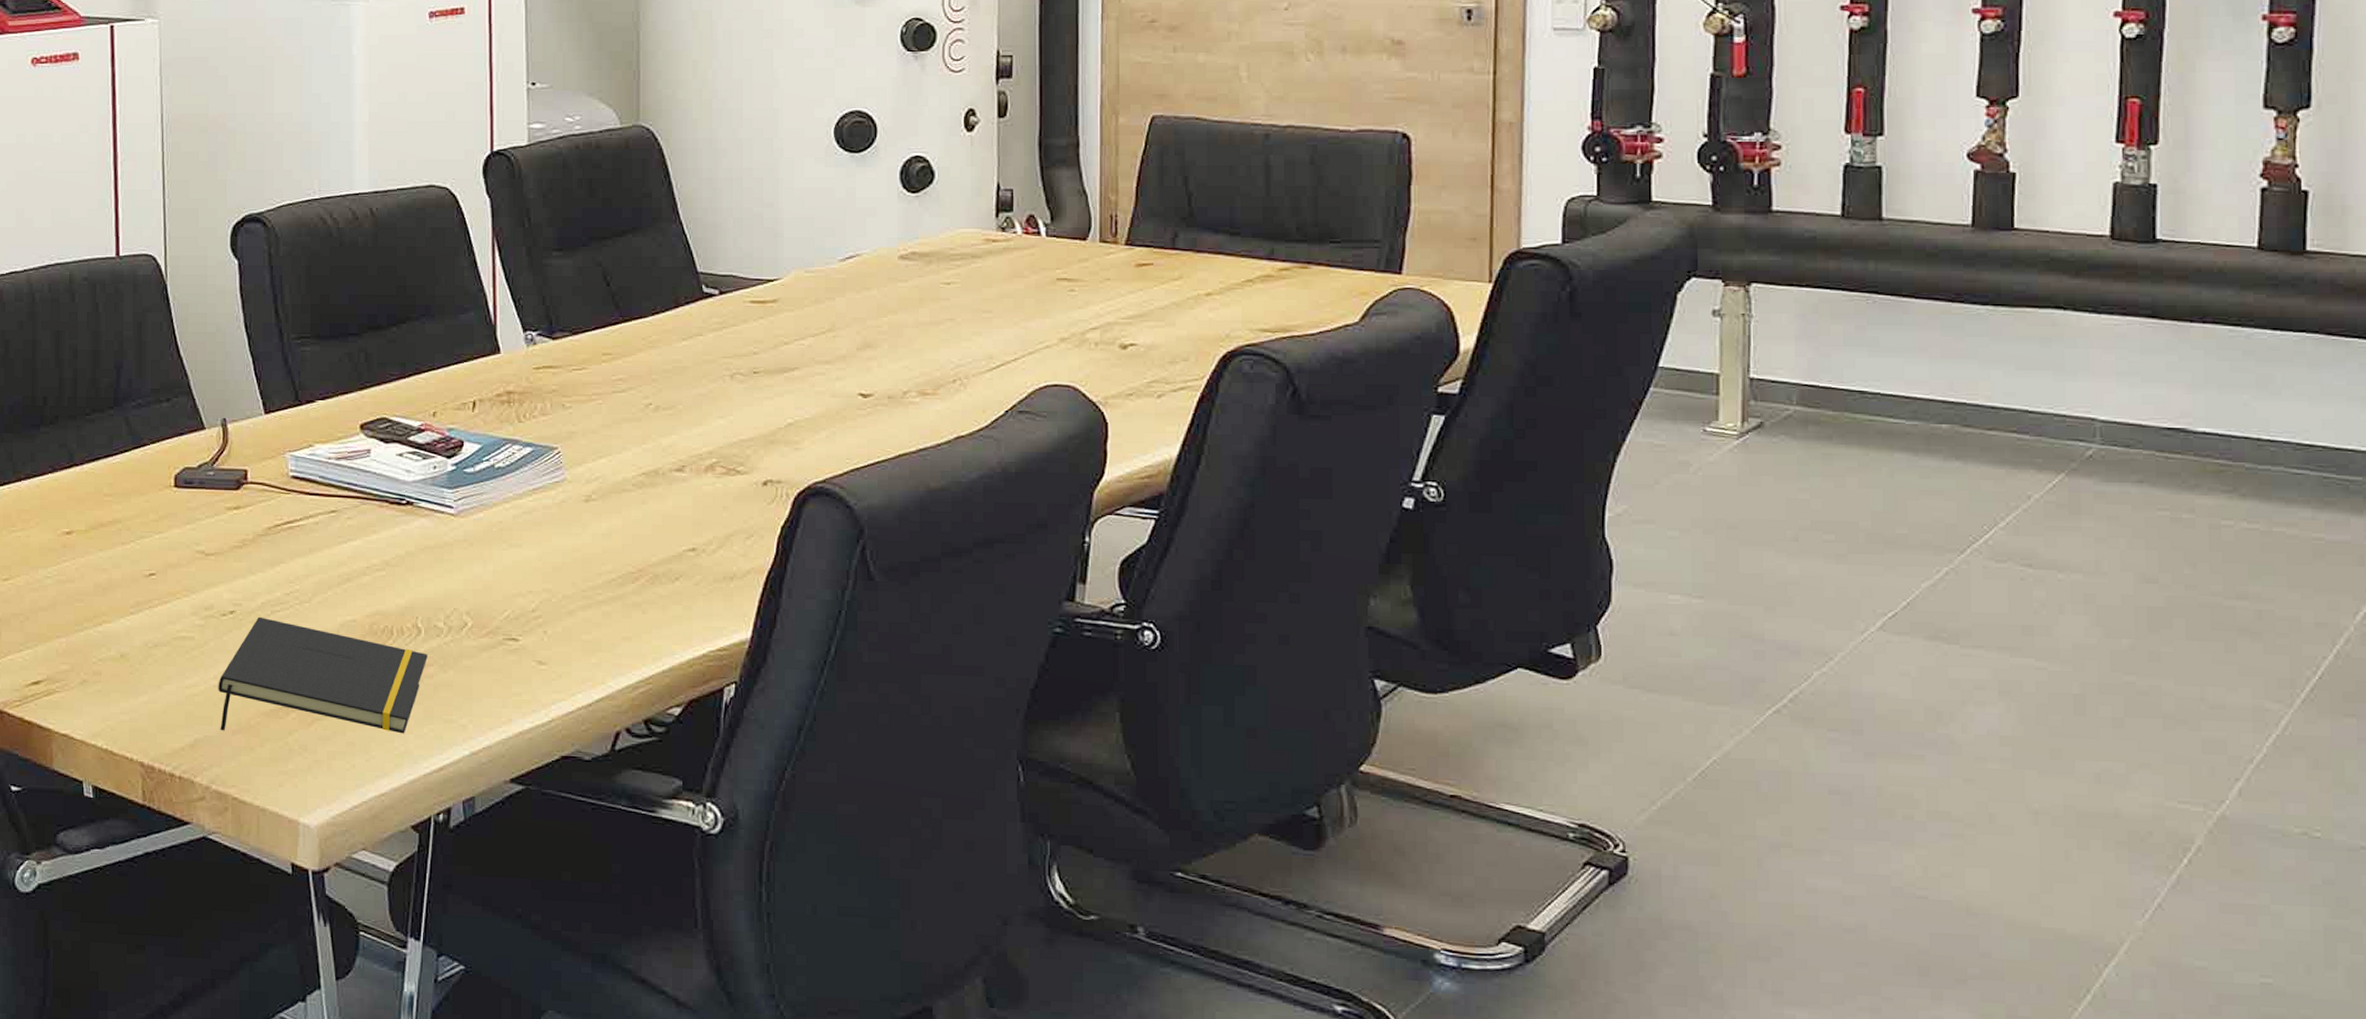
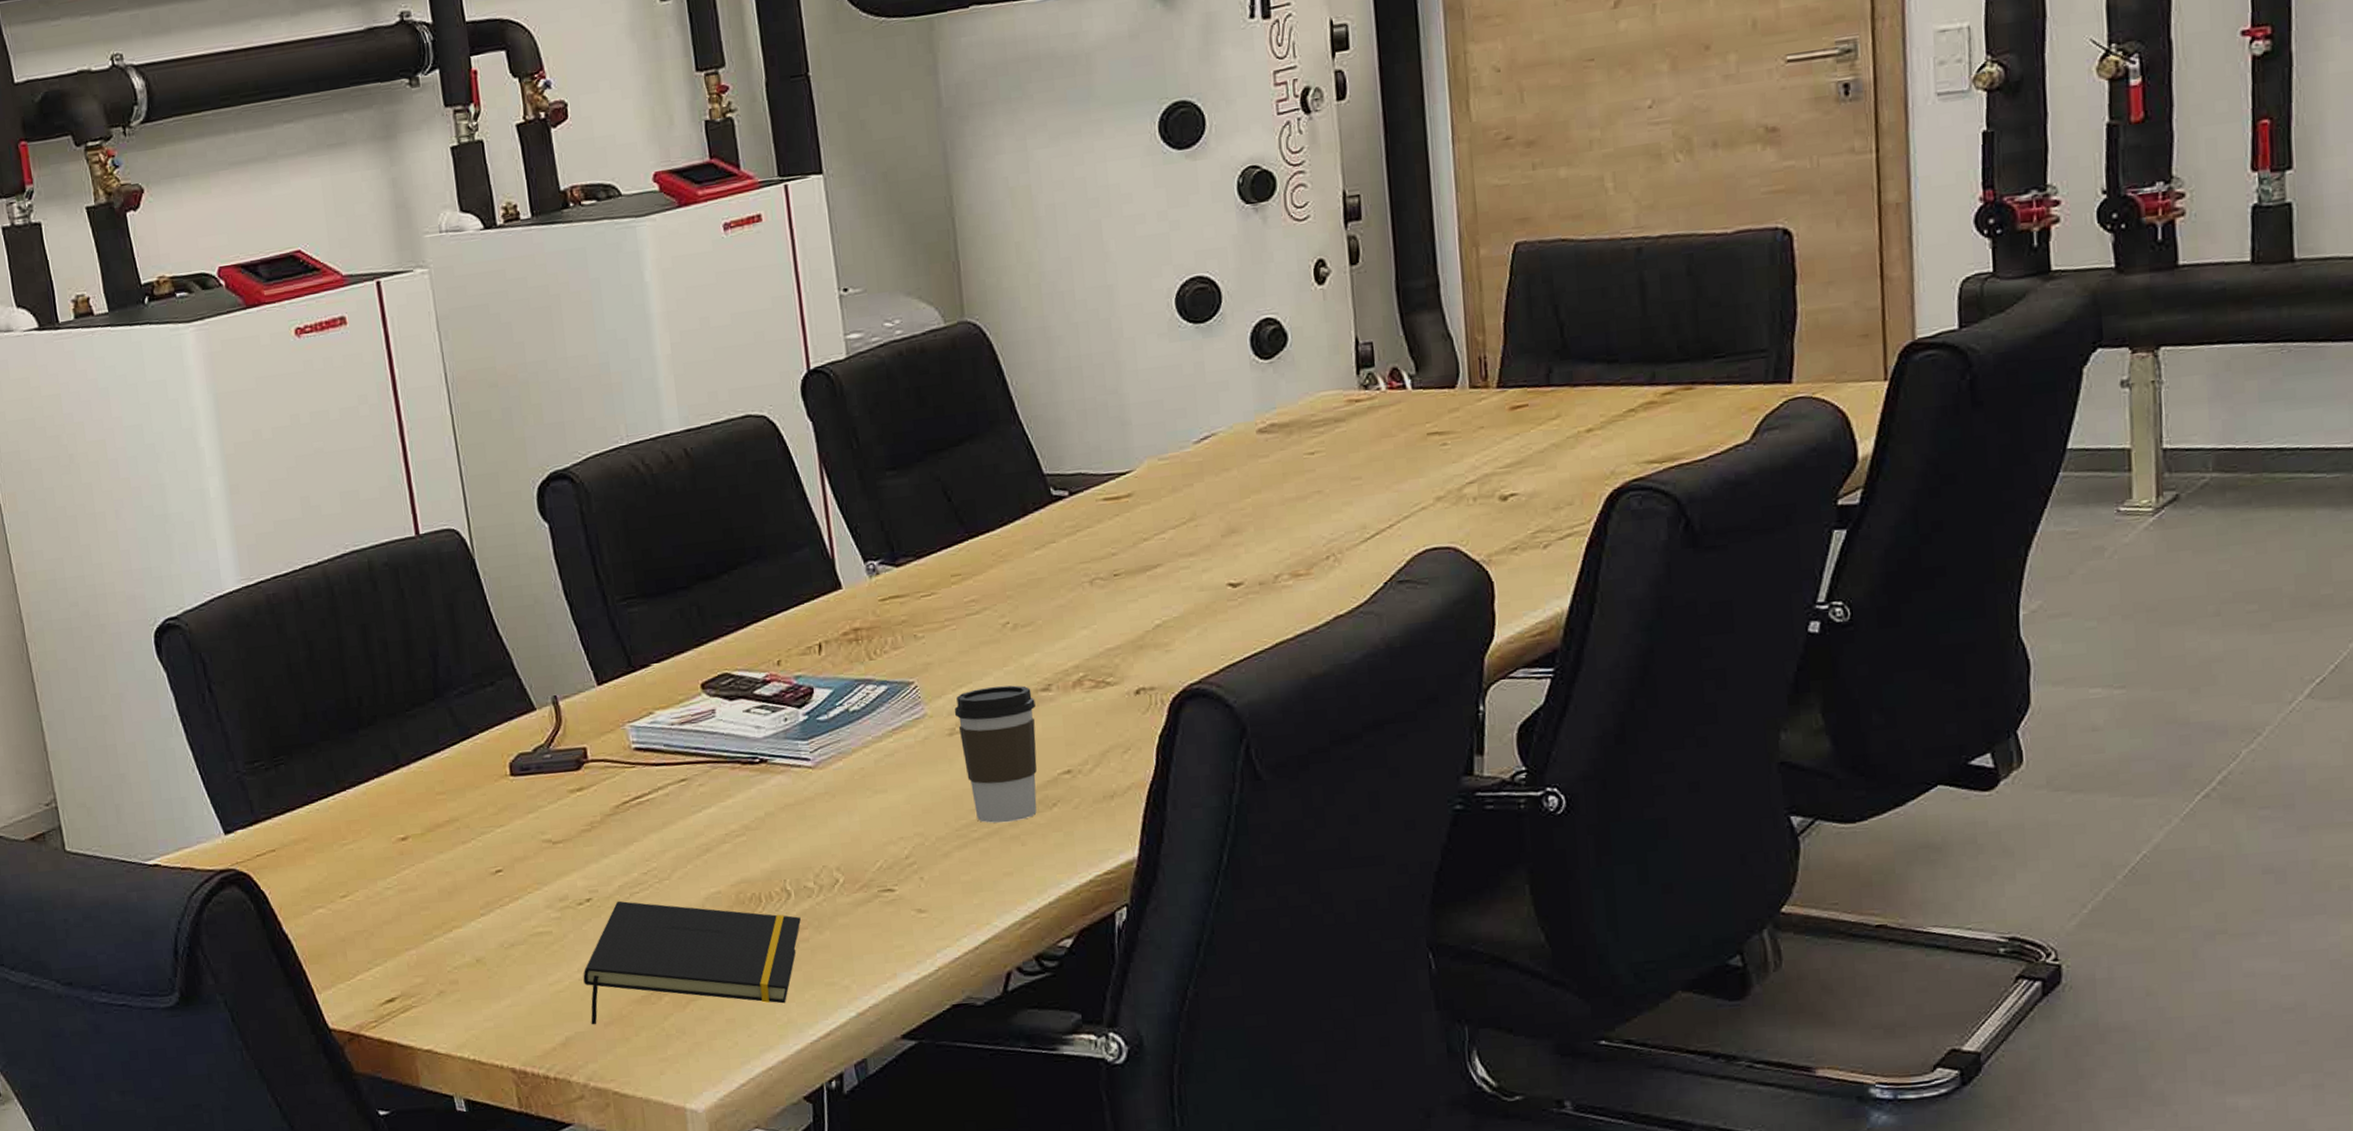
coffee cup: none [592,462,668,590] -> present [954,685,1037,823]

